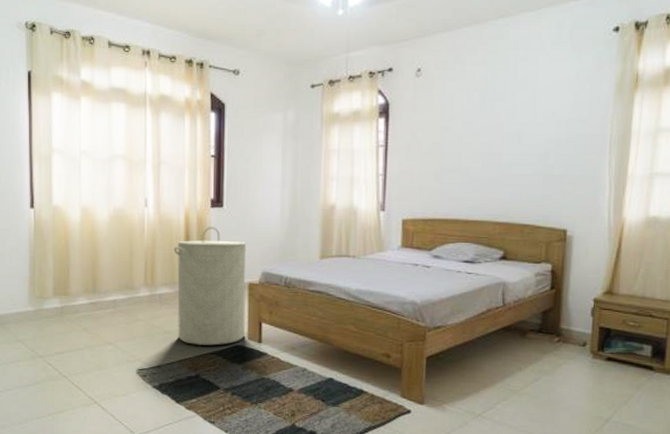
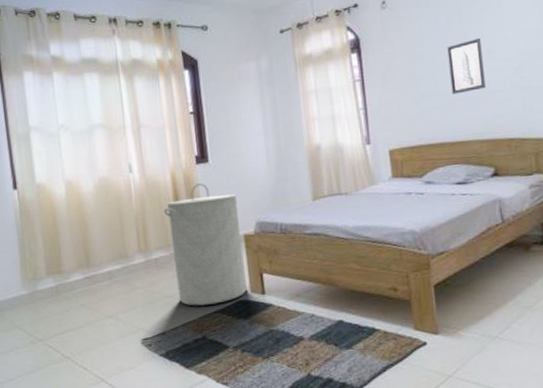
wall art: none [473,119,511,173] -> present [447,37,486,95]

